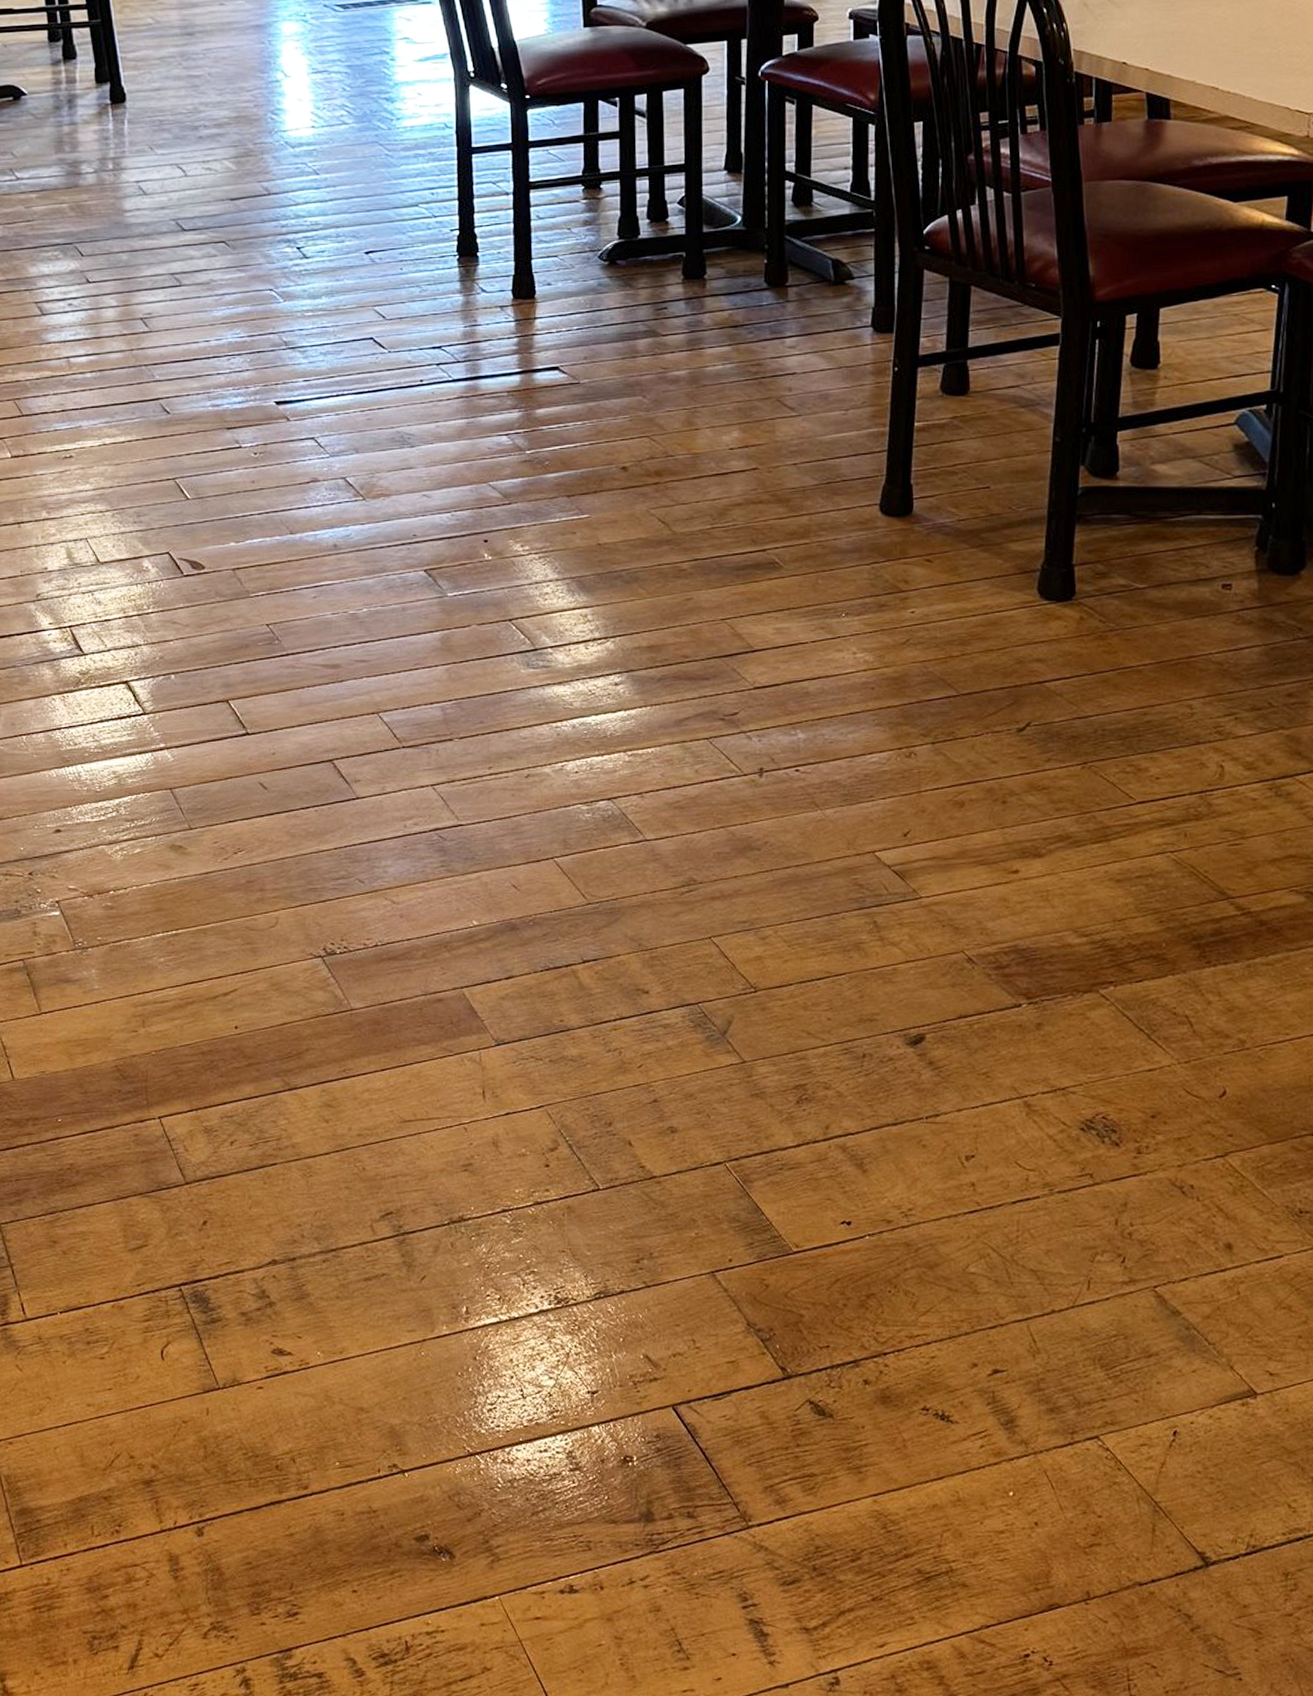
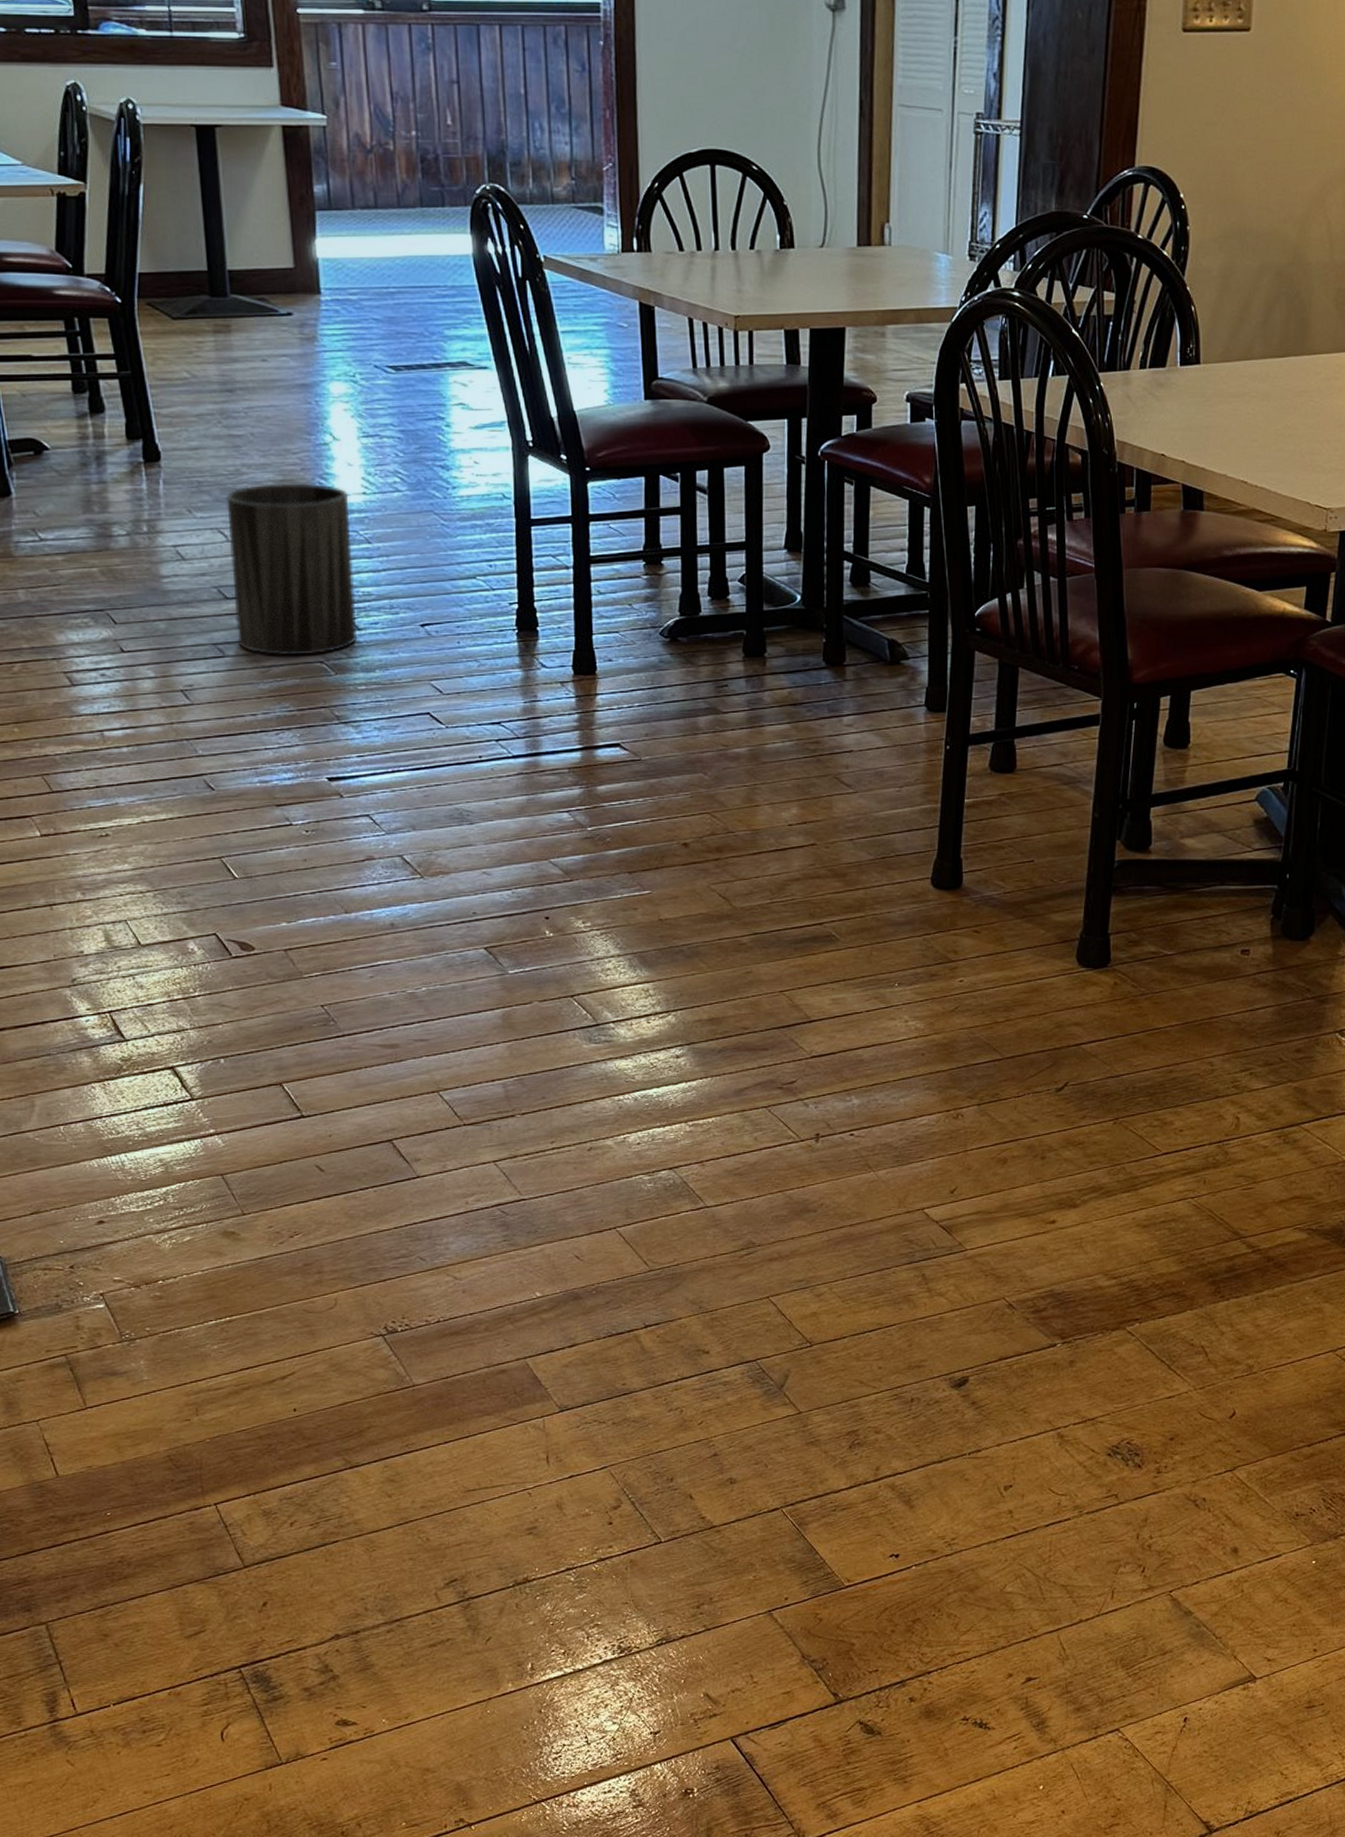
trash can: none [185,118,304,285] -> present [226,483,356,656]

